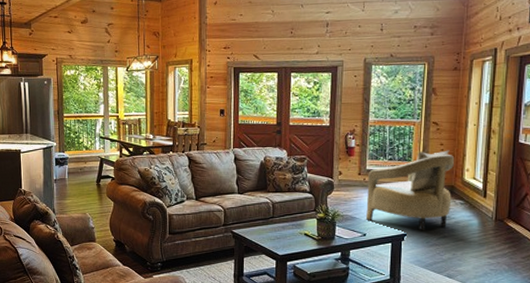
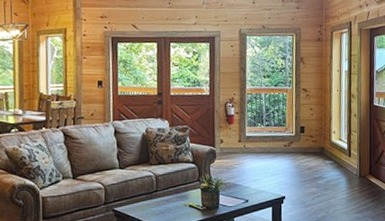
armchair: present [366,150,455,231] -> none [247,114,323,193]

